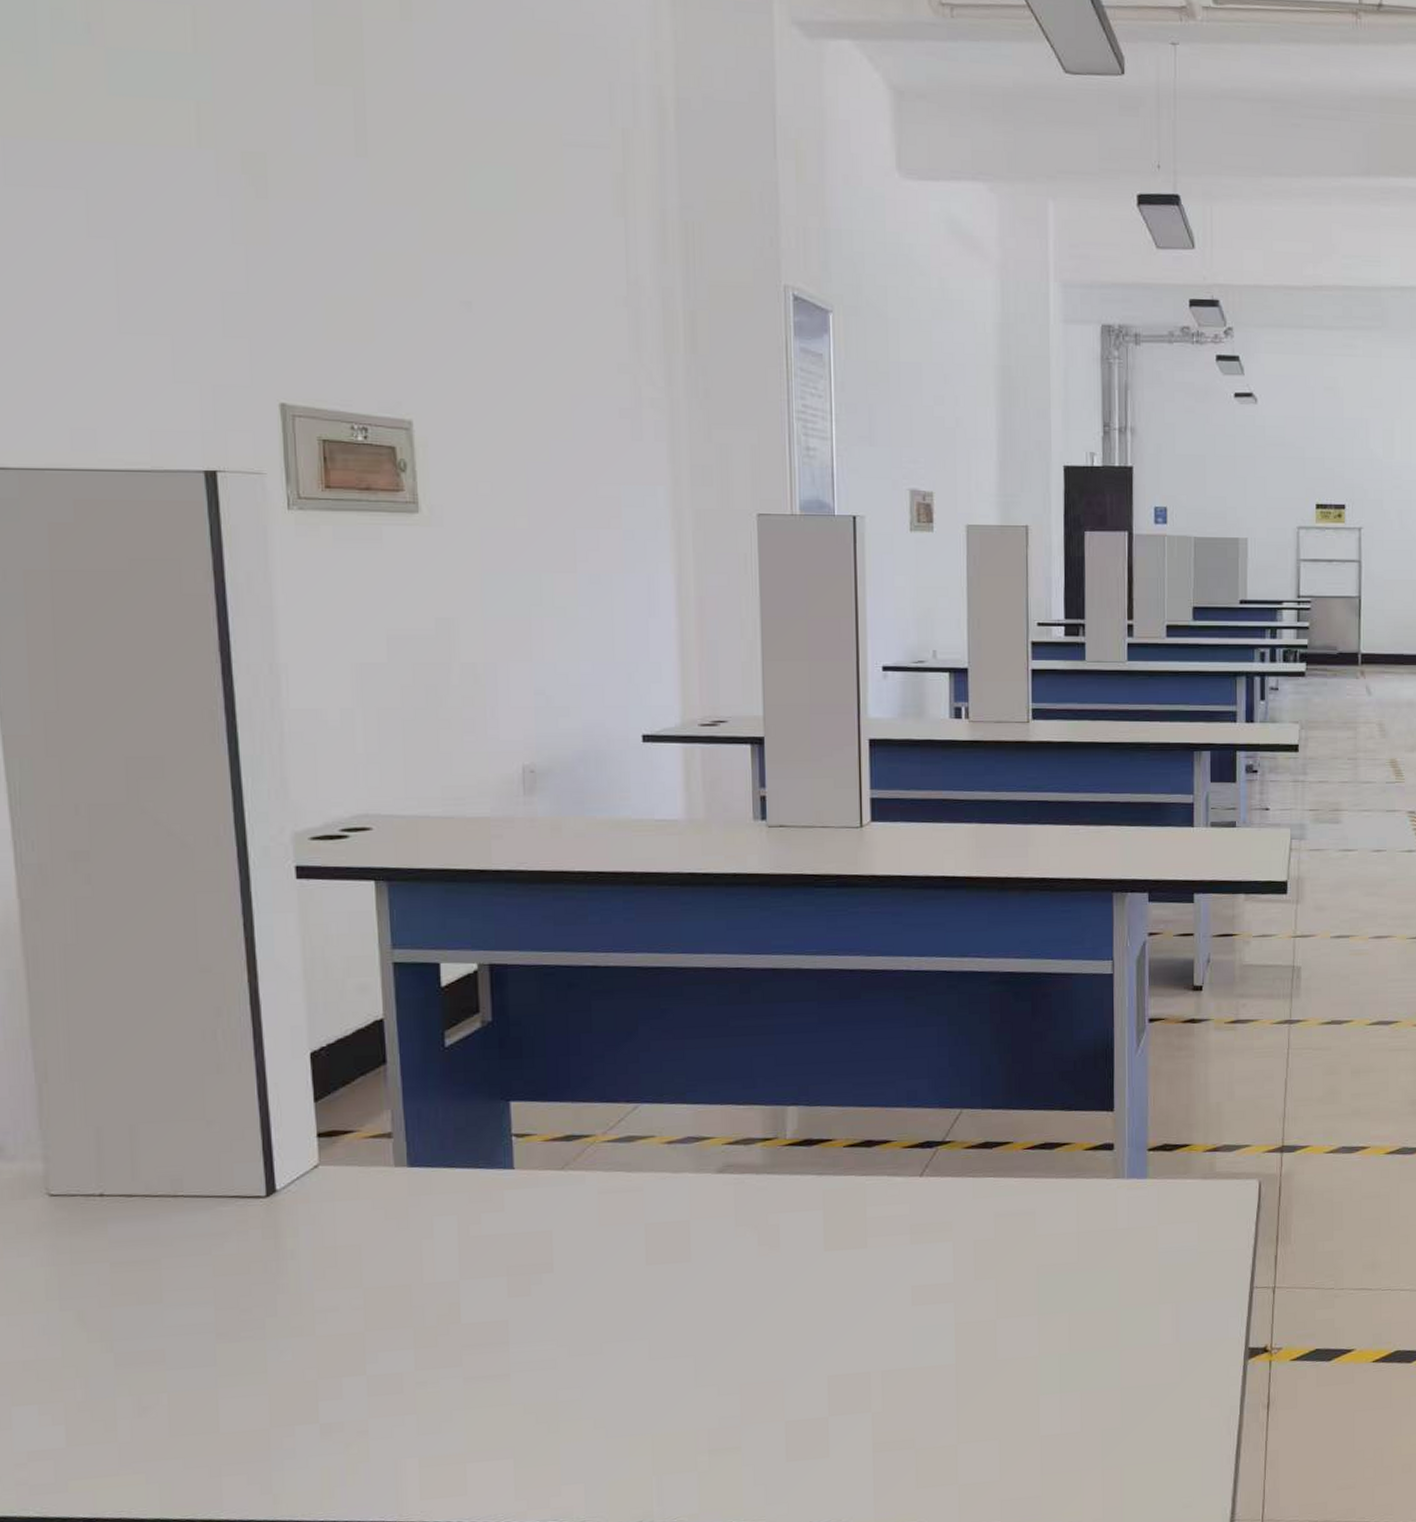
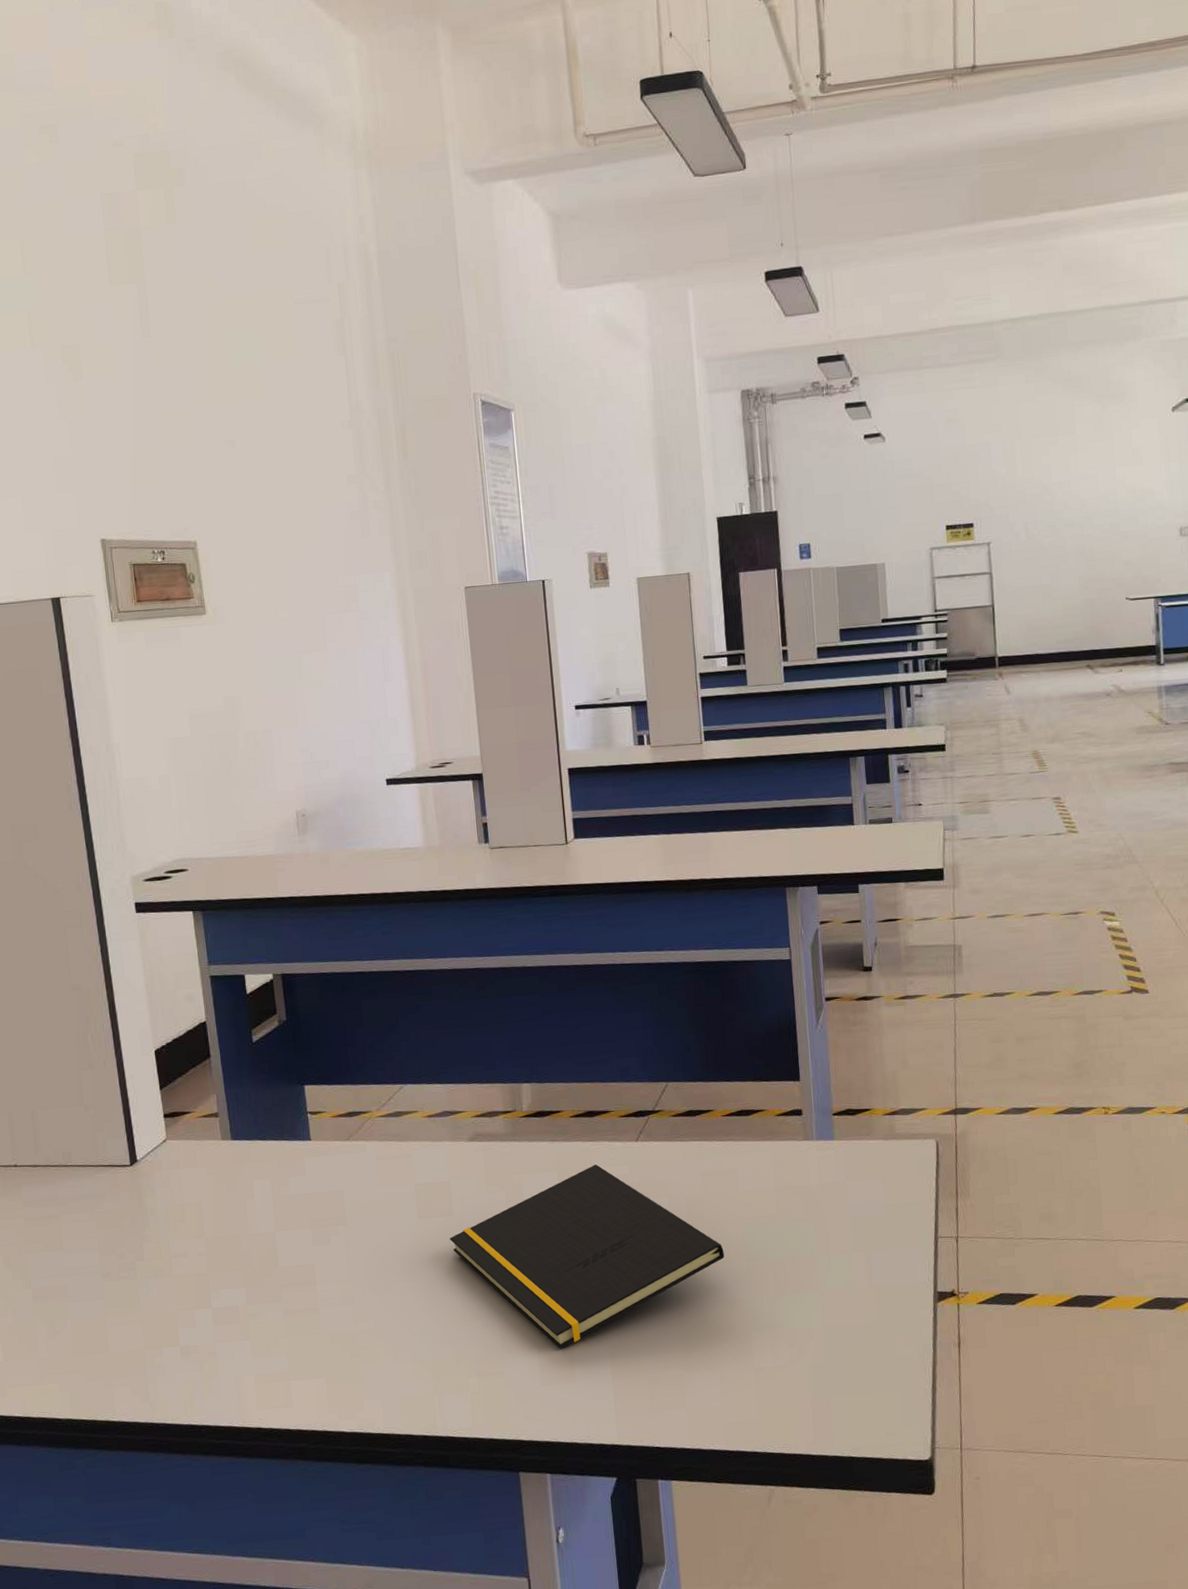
notepad: none [685,1203,1014,1418] -> present [450,1164,724,1349]

